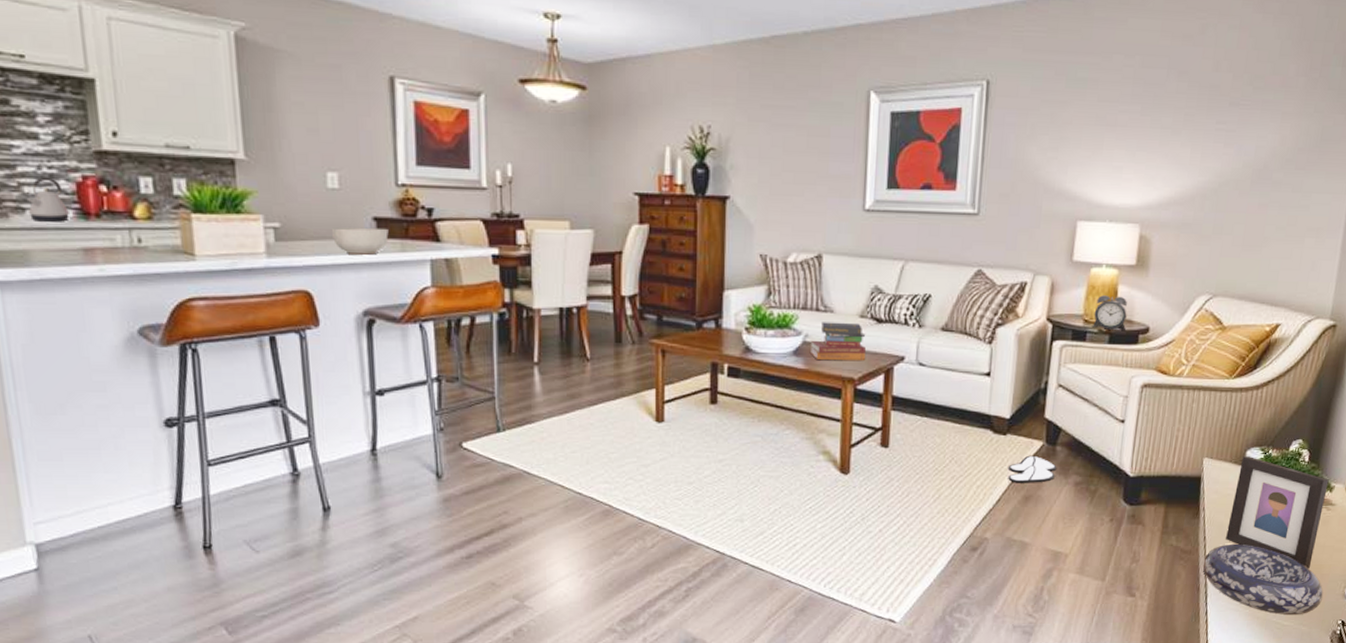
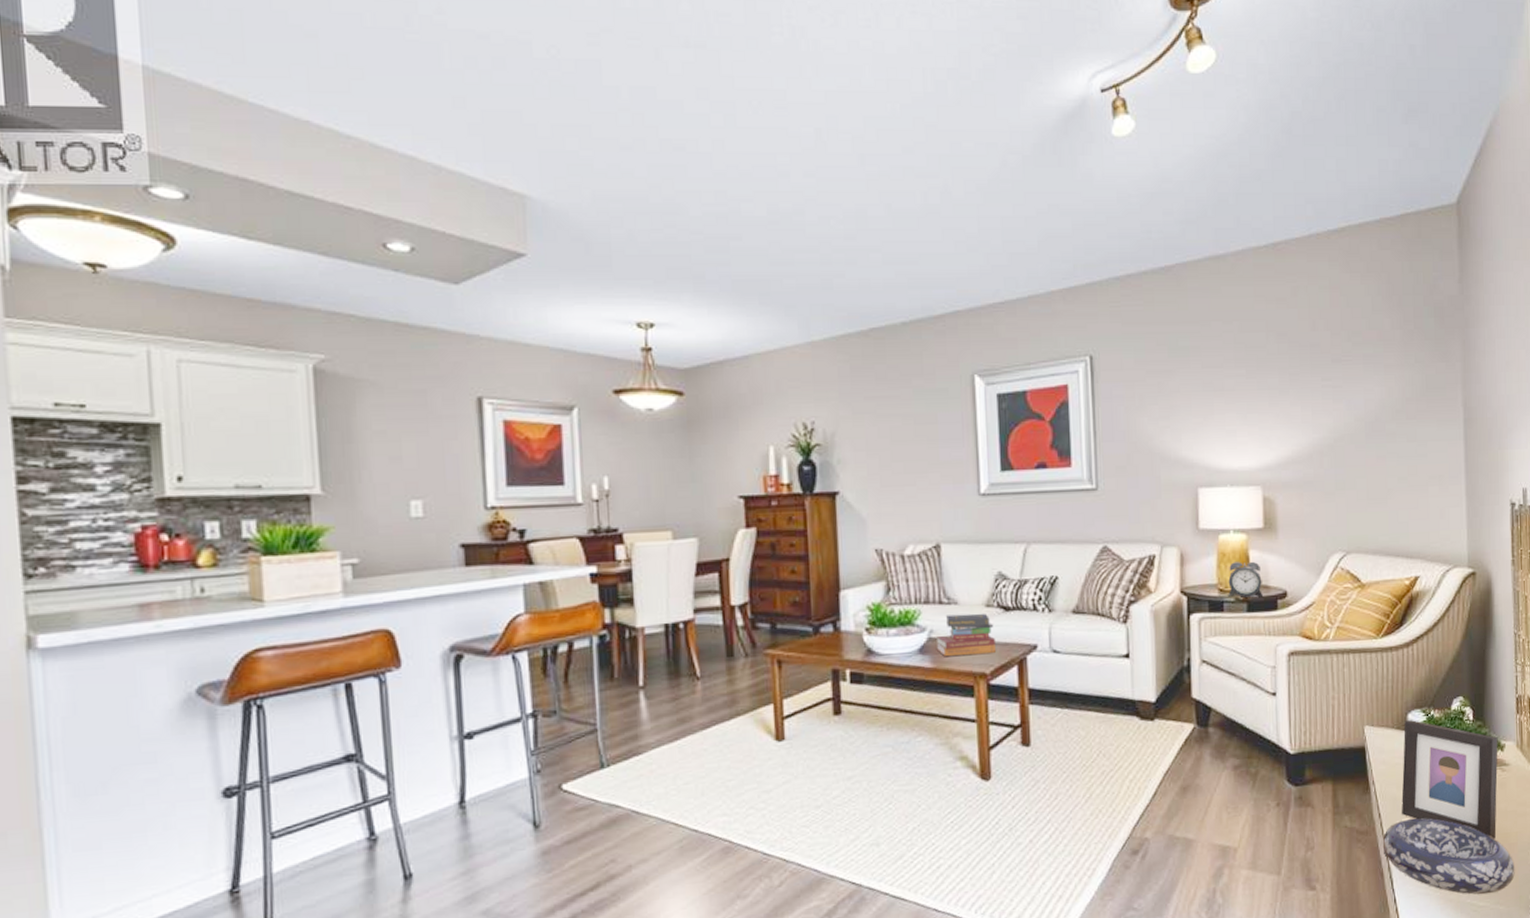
kettle: present [28,177,70,222] -> none [78,530,125,579]
bowl: present [331,227,389,255] -> none [414,554,478,586]
slippers: present [1008,455,1057,483] -> none [1160,740,1212,773]

